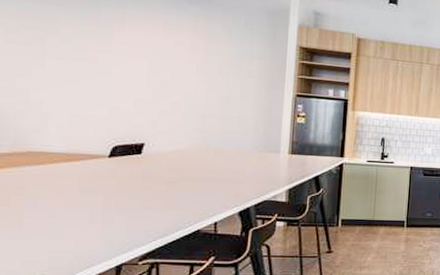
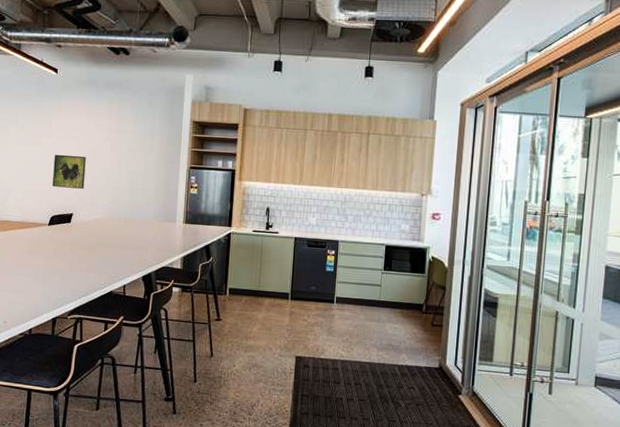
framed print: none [114,73,163,115] -> present [53,154,86,189]

